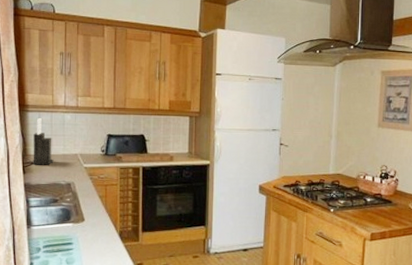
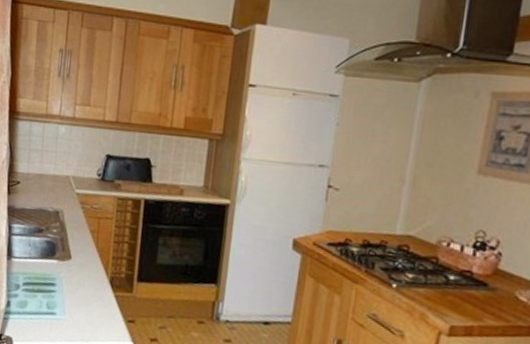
knife block: present [33,118,54,165] -> none [19,129,43,187]

